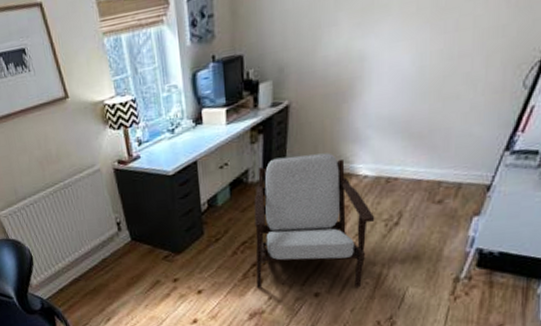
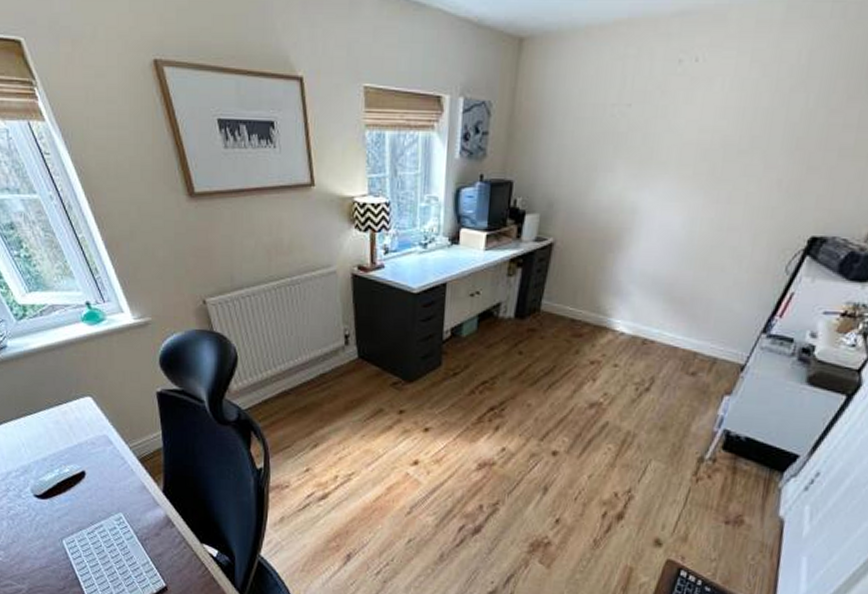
armchair: present [254,153,375,288] -> none [490,296,627,452]

